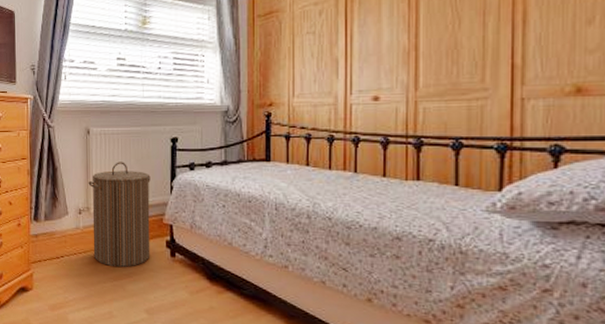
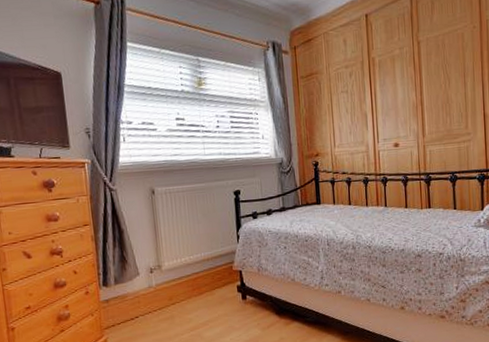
laundry hamper: present [88,162,151,268] -> none [157,217,224,319]

